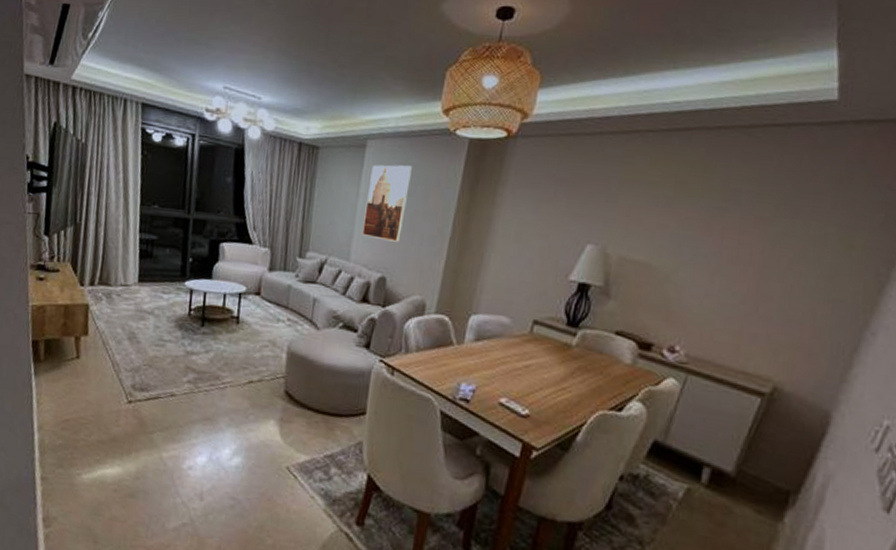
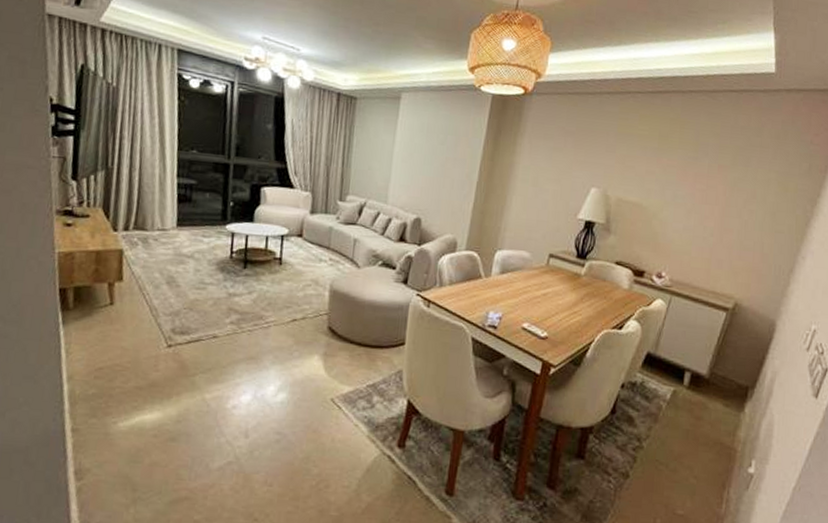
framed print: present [362,164,412,242] -> none [398,115,443,186]

